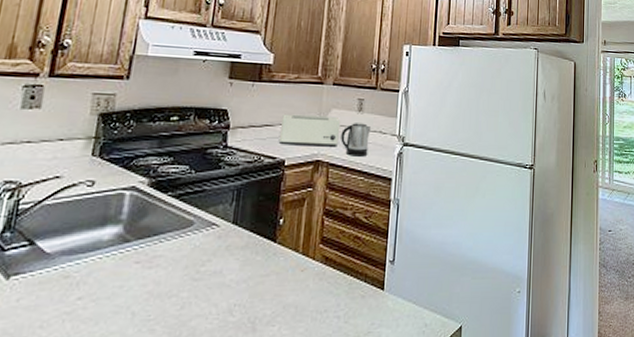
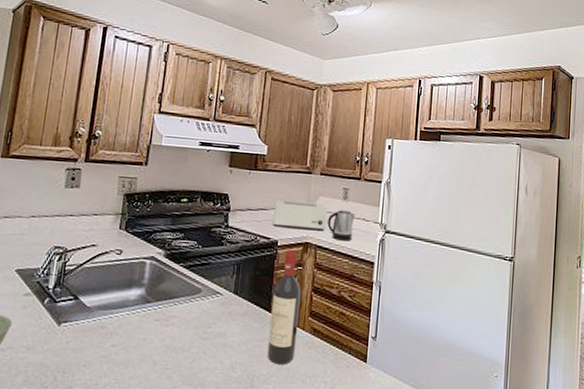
wine bottle: none [271,168,312,302] -> present [267,249,302,365]

